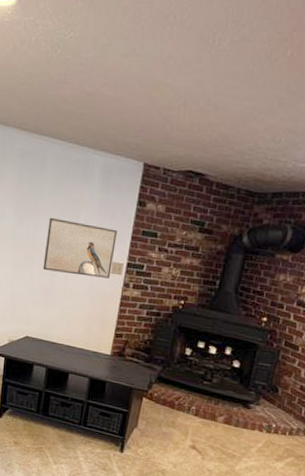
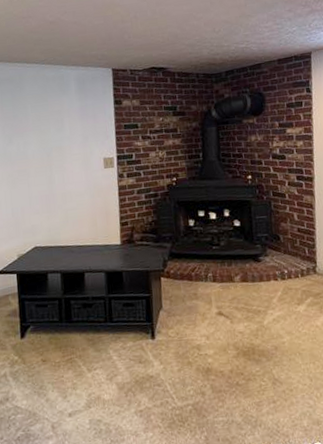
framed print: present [43,217,117,279] -> none [36,129,104,180]

